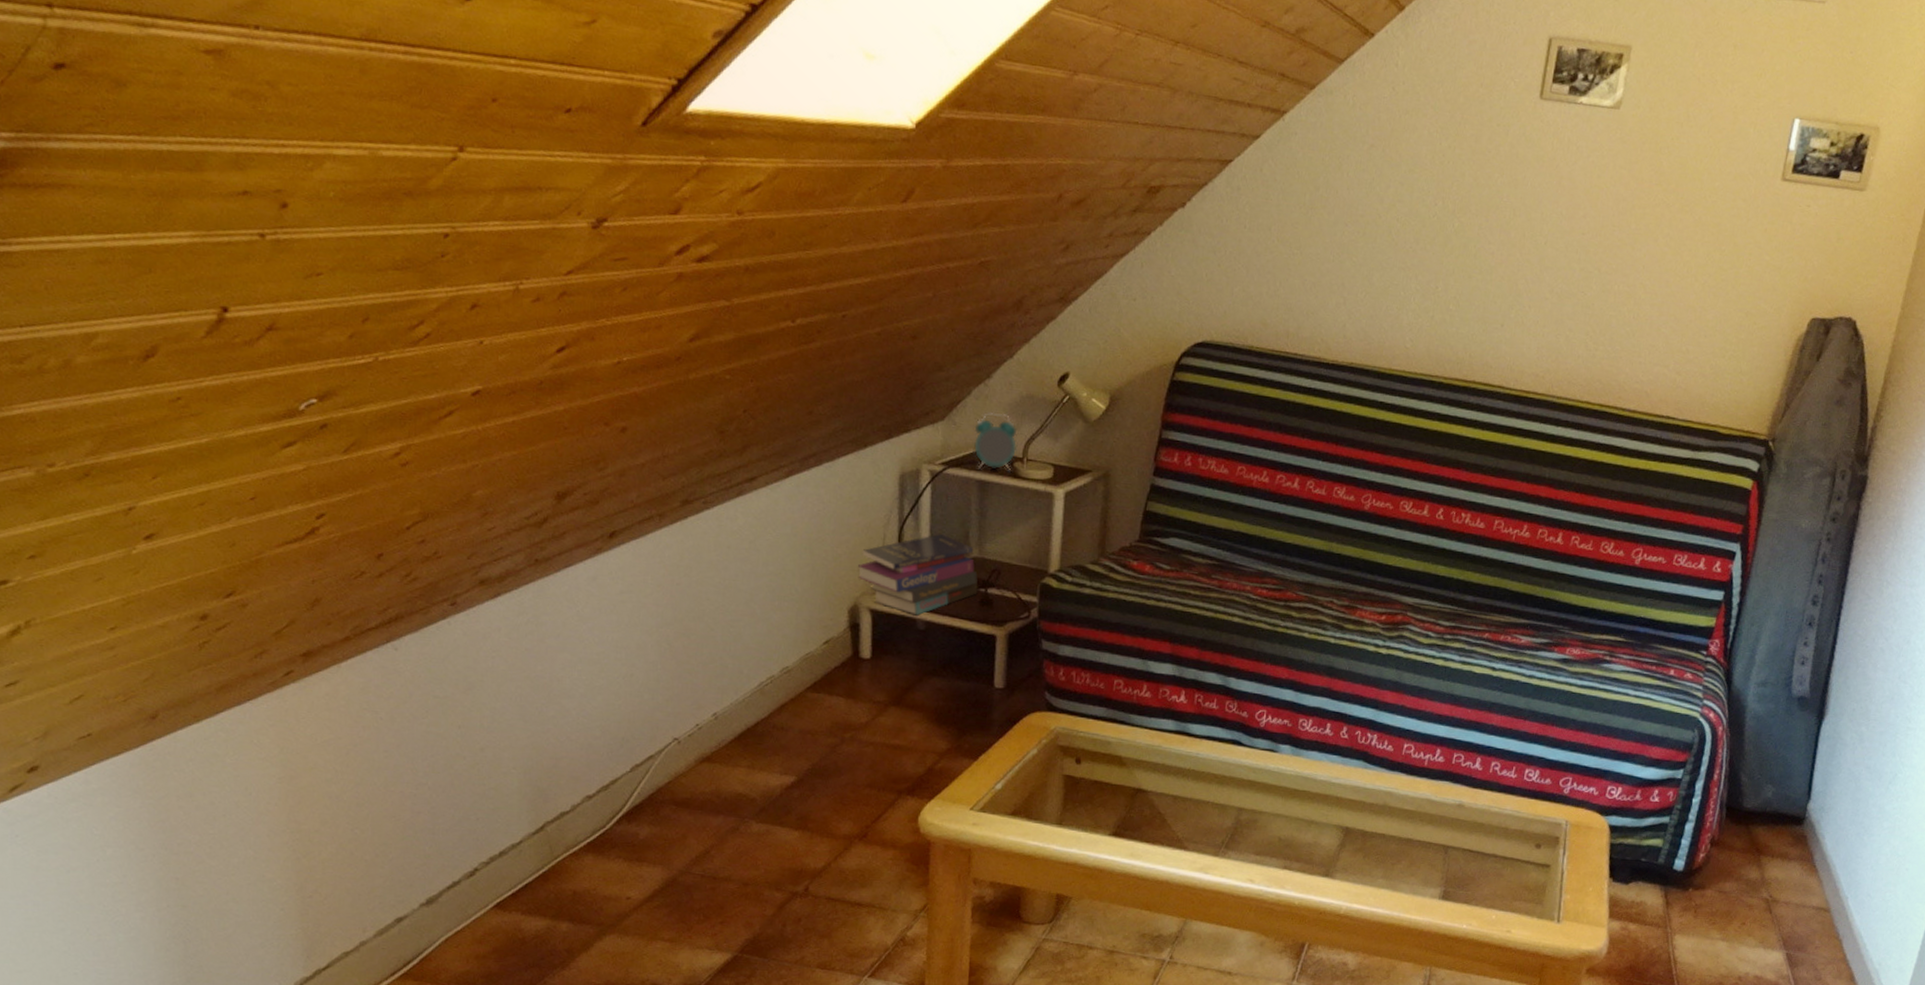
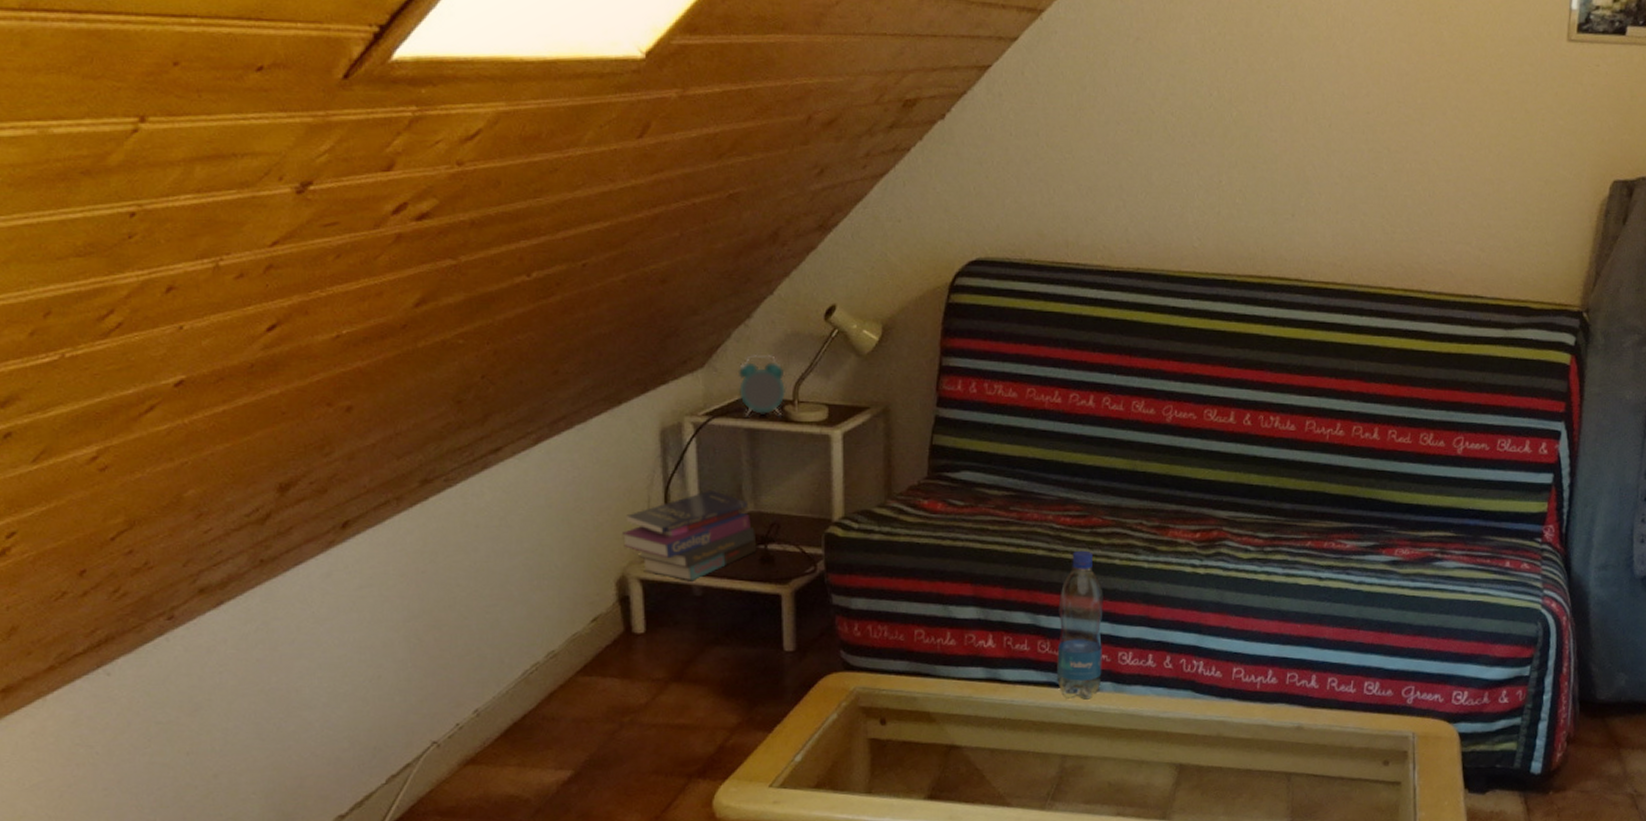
bottle: none [1240,621,1291,760] -> present [1057,550,1103,700]

